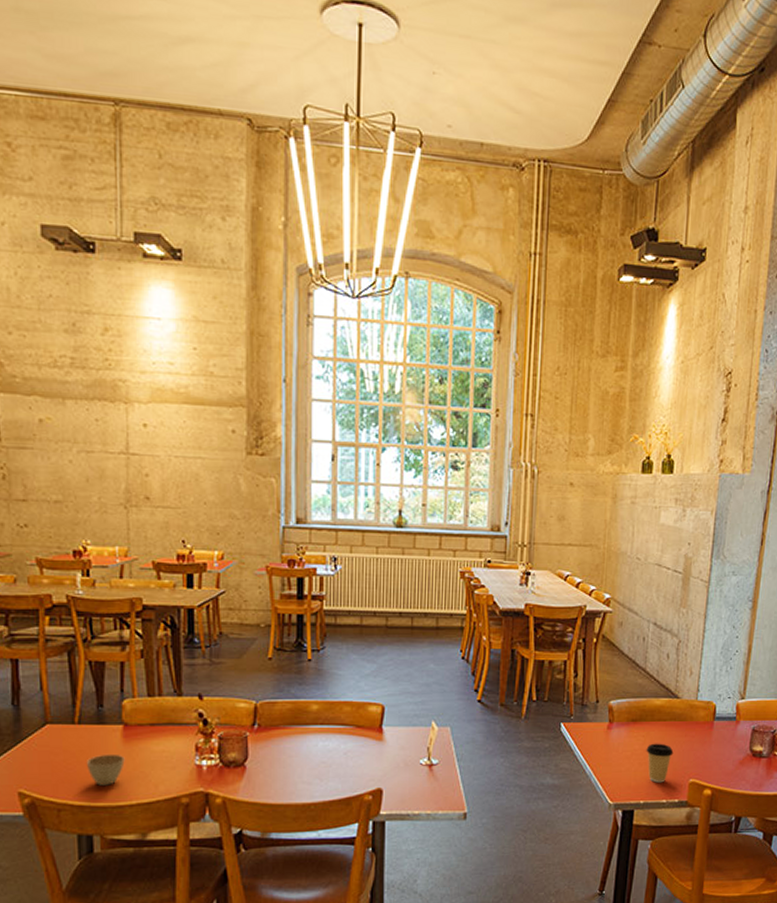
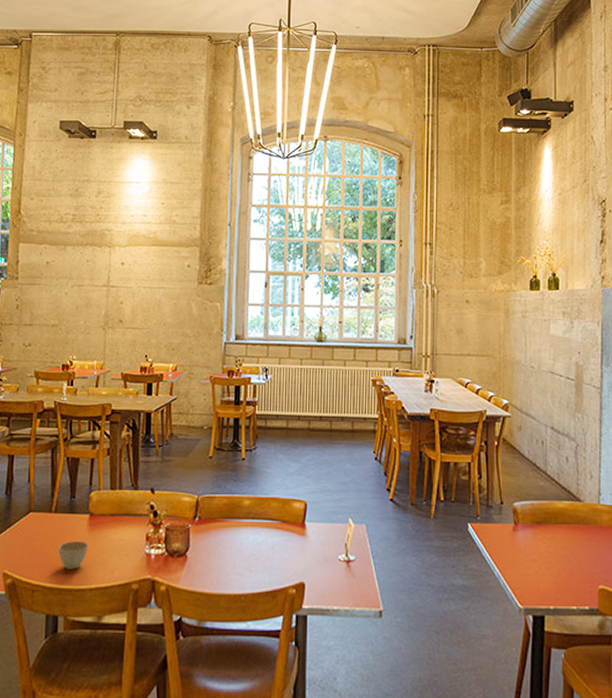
coffee cup: present [646,743,674,783] -> none [552,546,580,588]

